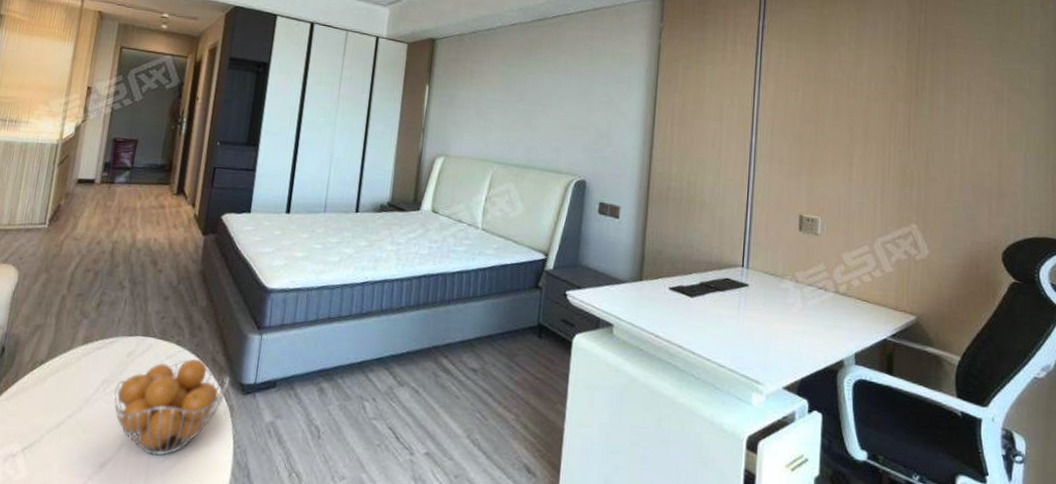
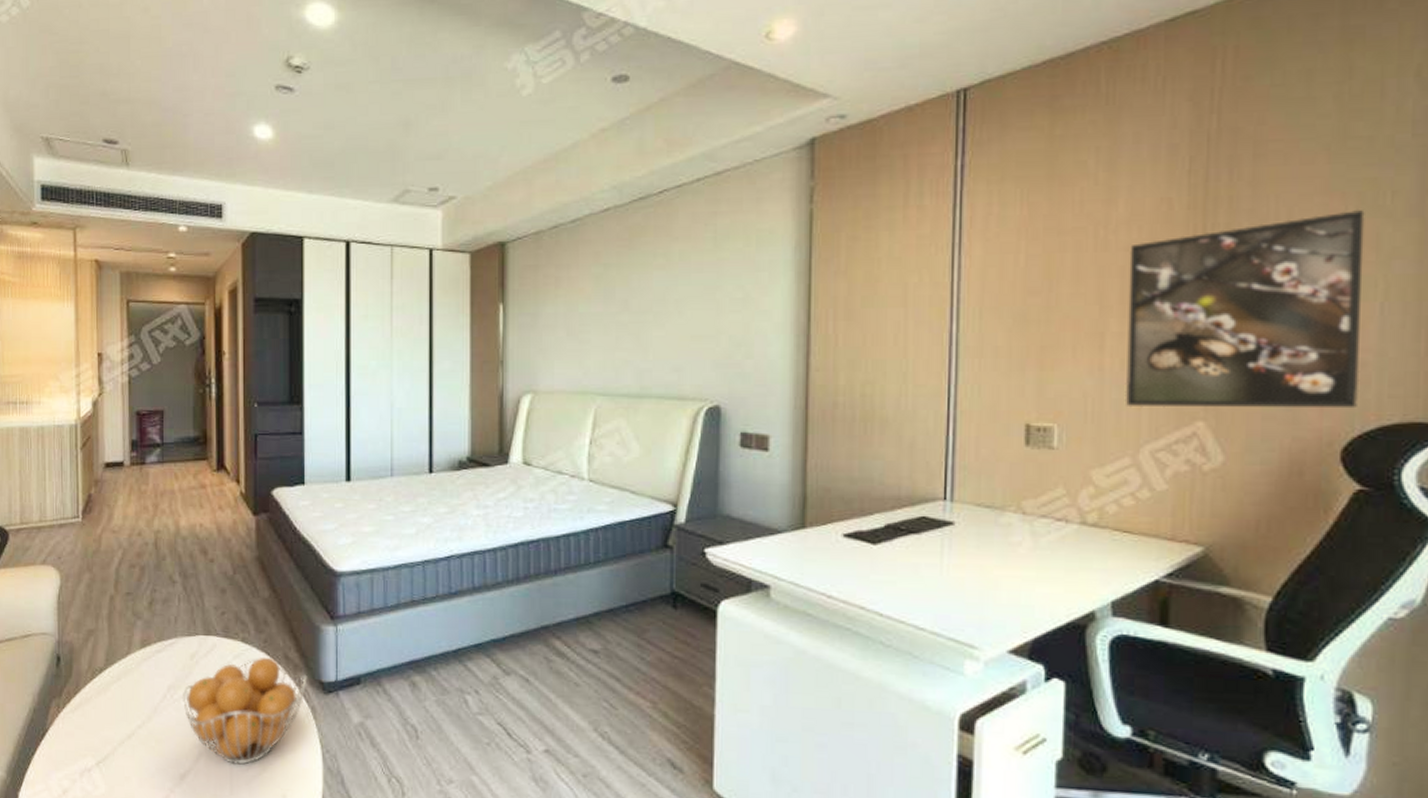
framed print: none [865,88,1014,225] -> present [1124,209,1365,409]

